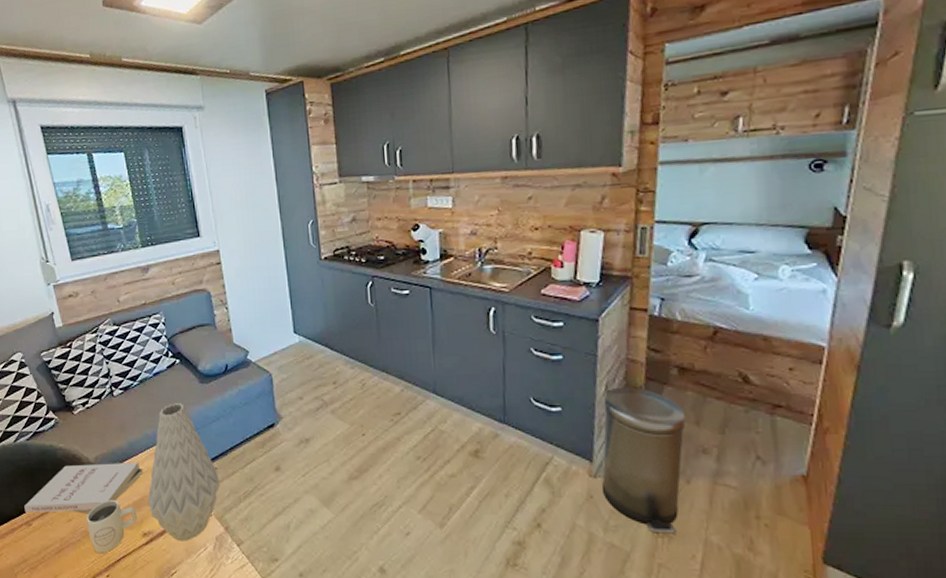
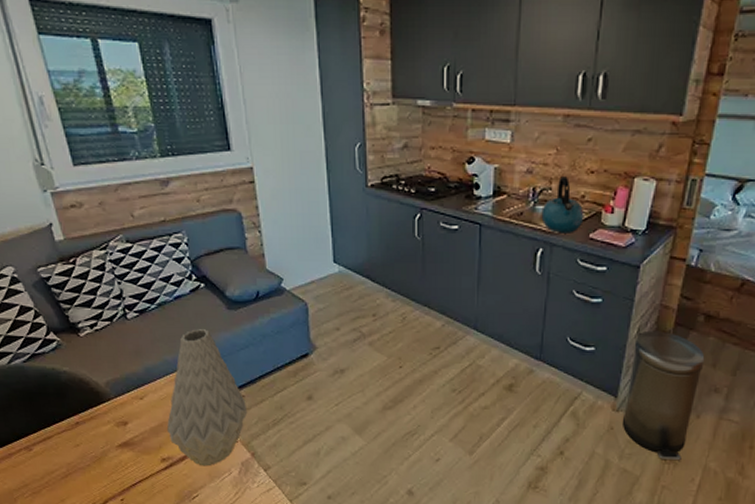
books: present [24,461,144,514] -> none [23,386,162,440]
mug: present [87,500,137,554] -> none [97,426,155,479]
kettle: none [489,235,534,291] -> present [541,176,584,233]

